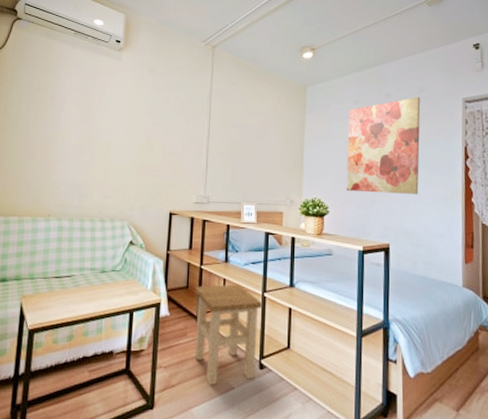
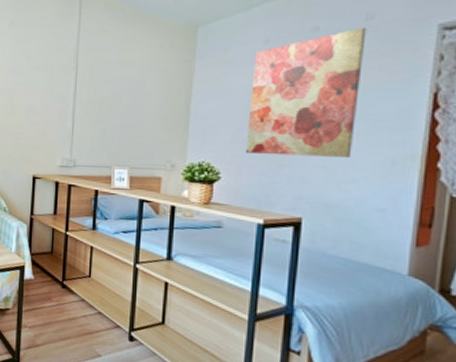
stool: present [194,284,263,385] -> none [59,252,134,350]

